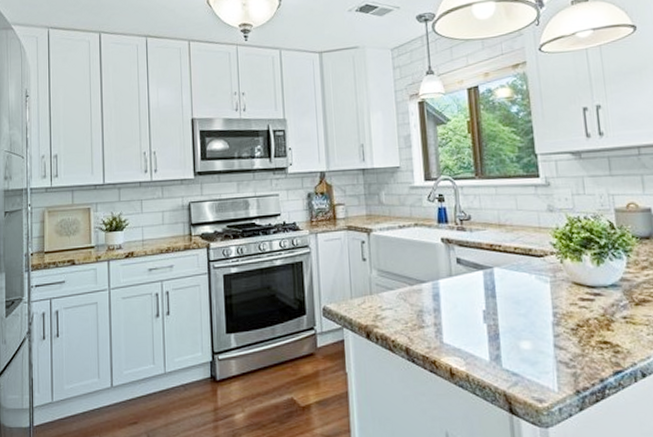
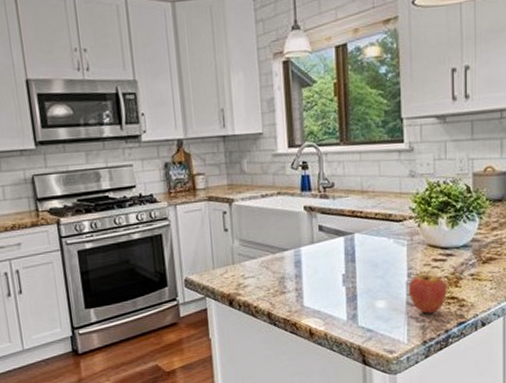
fruit: none [554,309,598,359] -> present [408,269,447,314]

